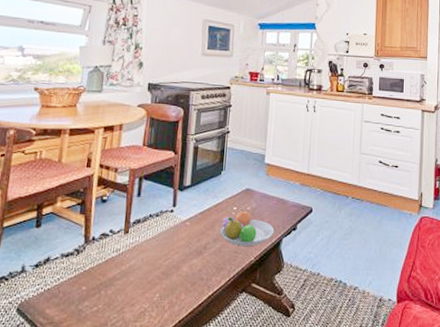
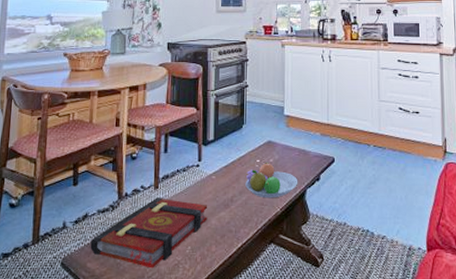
book: none [50,243,180,316] -> present [90,198,208,269]

